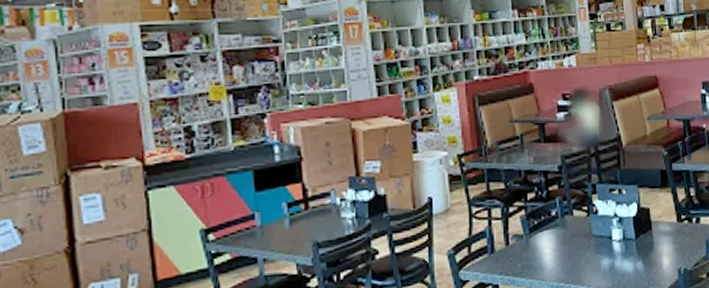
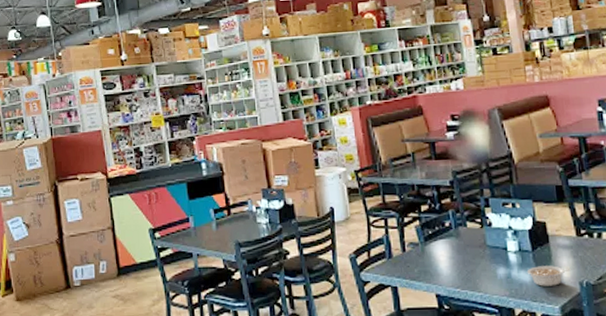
legume: none [629,253,672,276] -> present [526,266,572,286]

